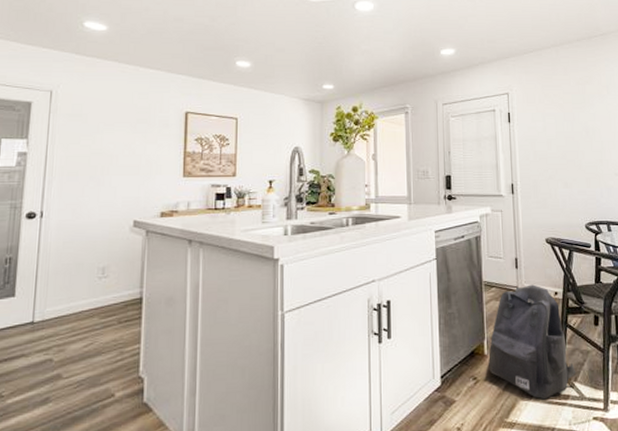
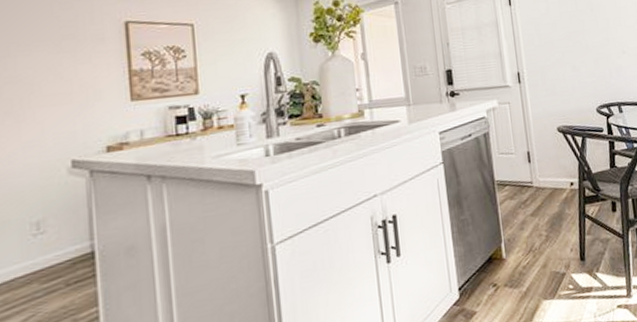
backpack: present [488,284,576,400] -> none [507,177,598,297]

